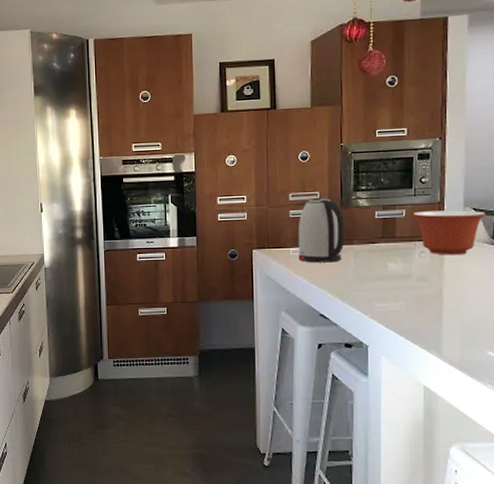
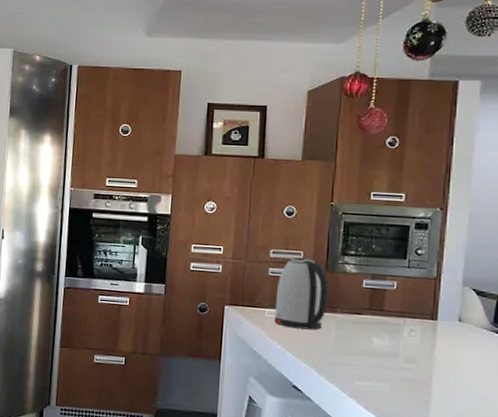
mixing bowl: present [413,210,485,255] -> none [405,285,486,339]

